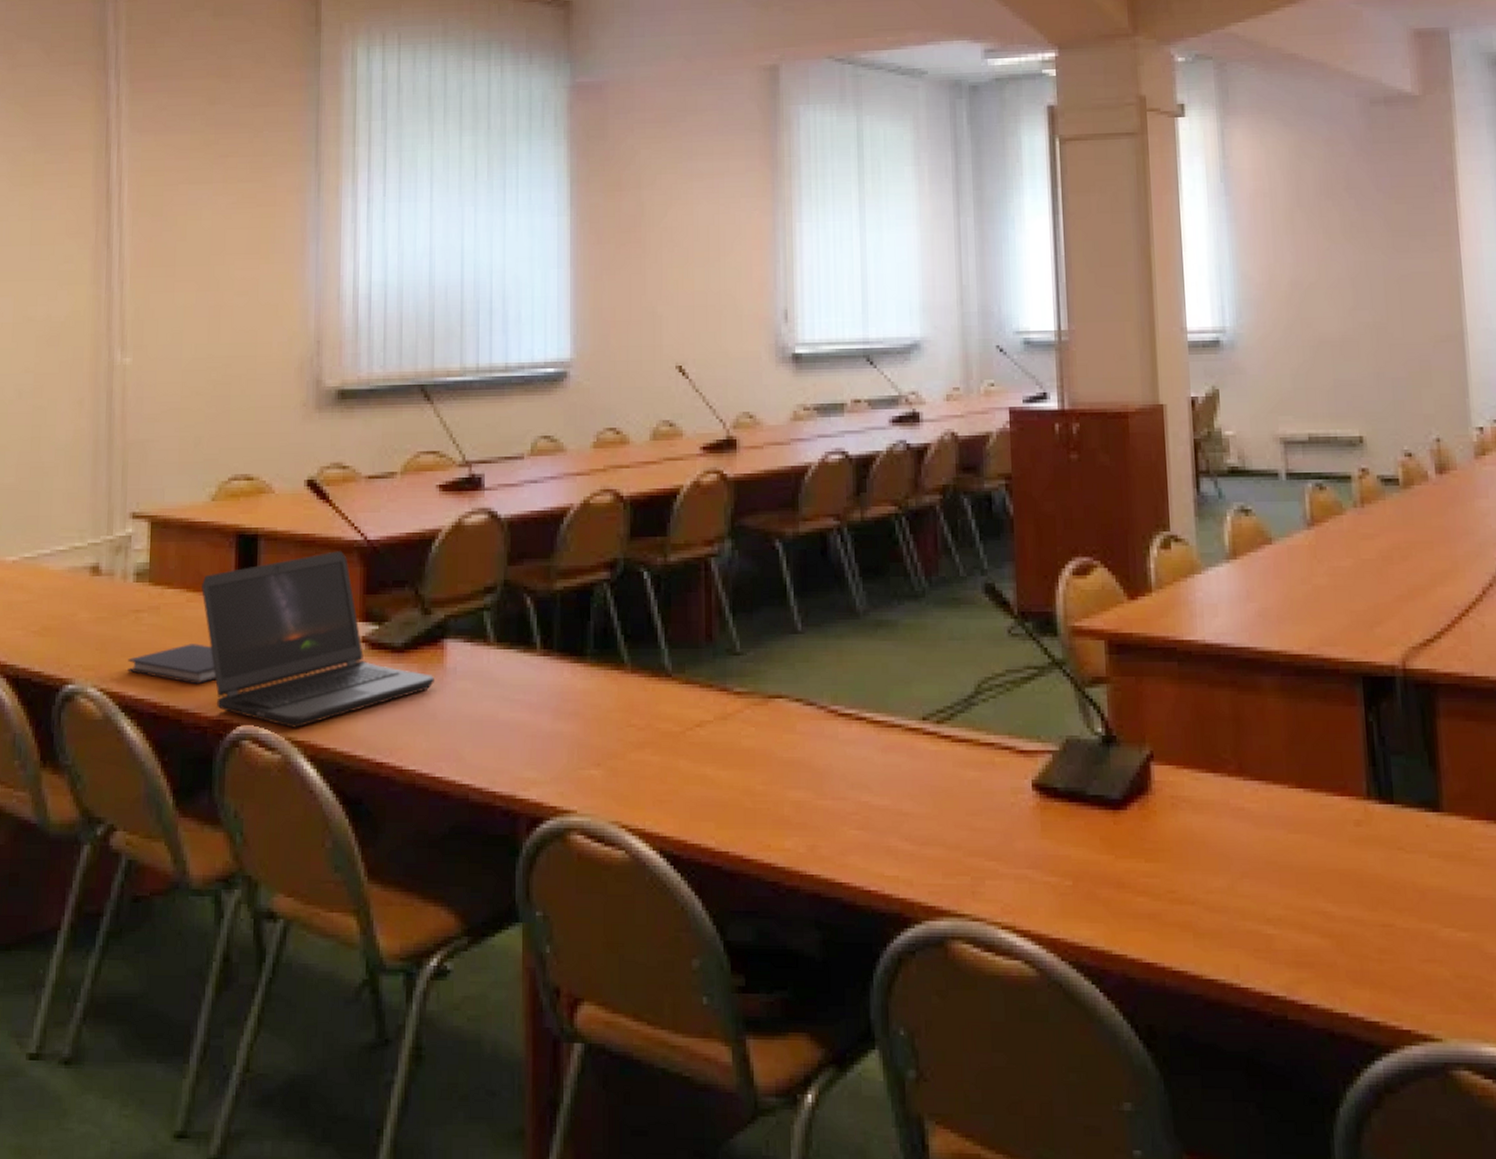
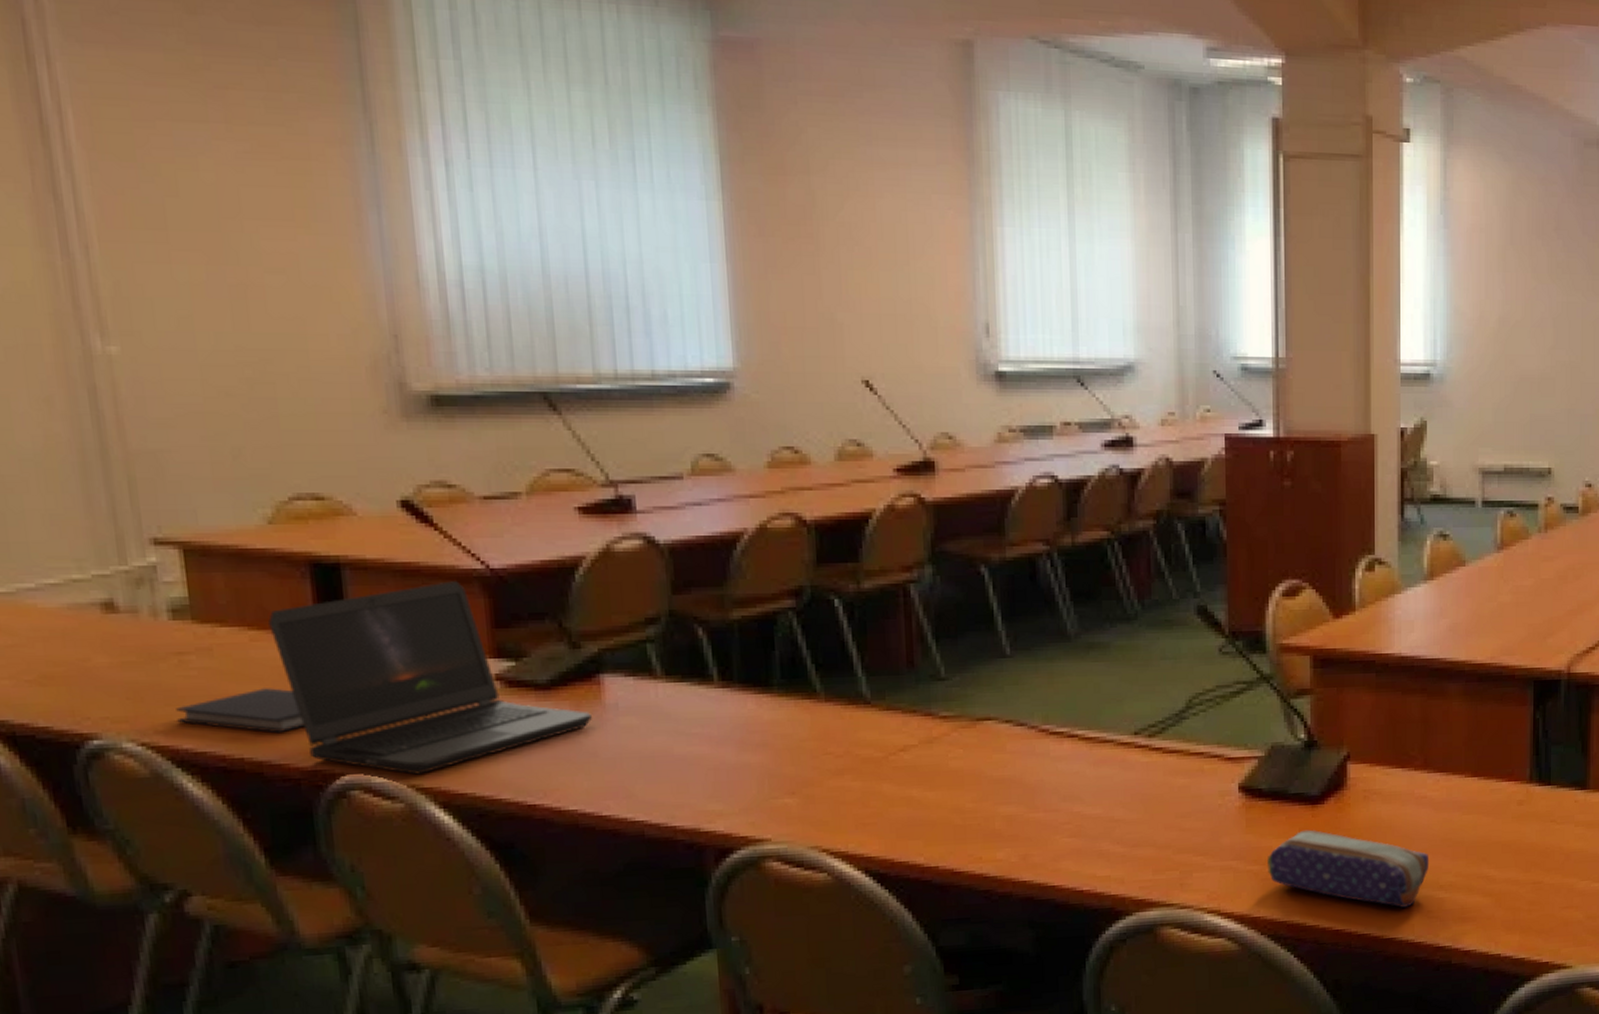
pencil case: none [1066,839,1253,942] -> present [1267,829,1430,908]

